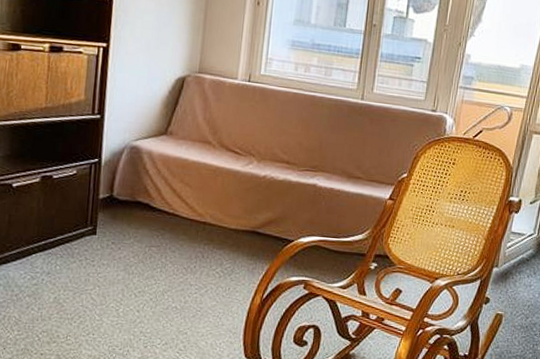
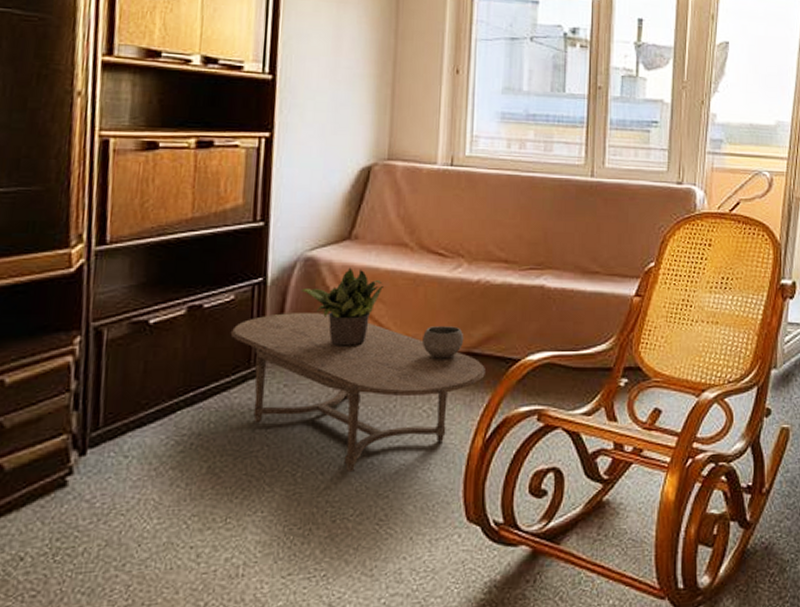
coffee table: none [73,187,266,313] -> present [230,313,485,473]
potted plant: none [127,156,190,218] -> present [301,267,383,346]
ceramic bowl: none [218,208,251,235] -> present [422,326,464,359]

